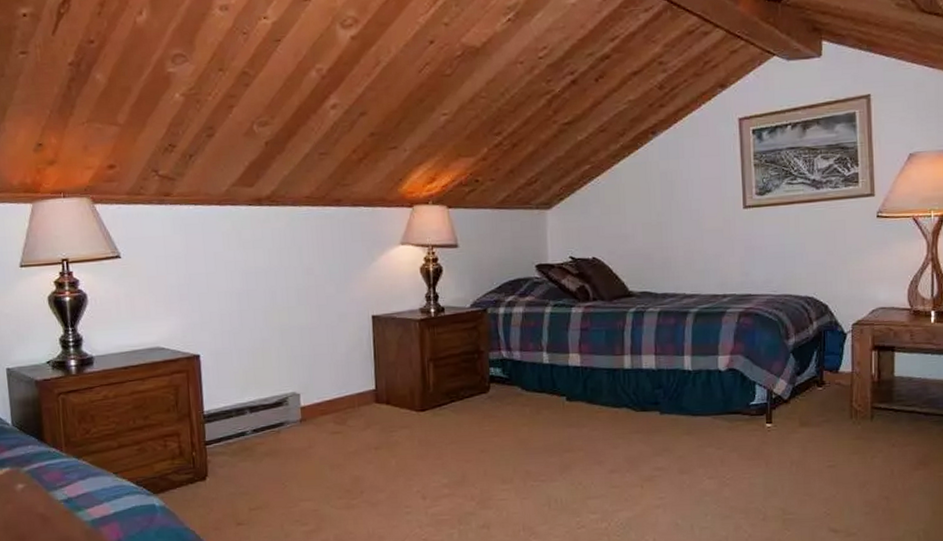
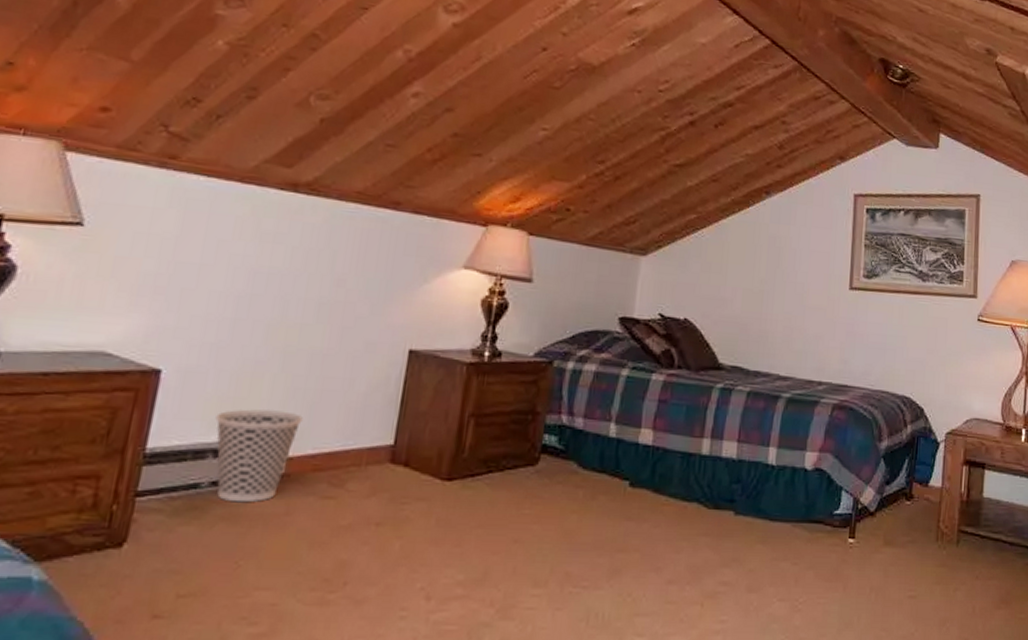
wastebasket: none [245,373,305,443] -> present [215,408,303,503]

